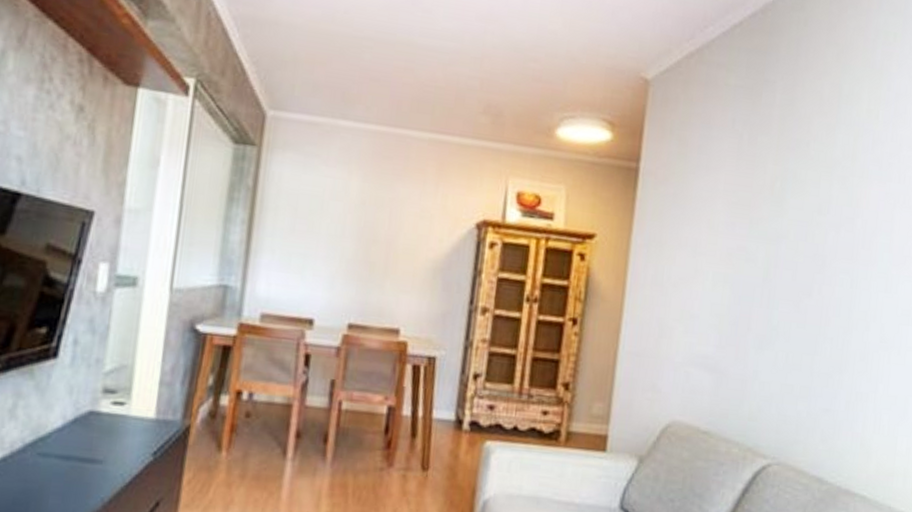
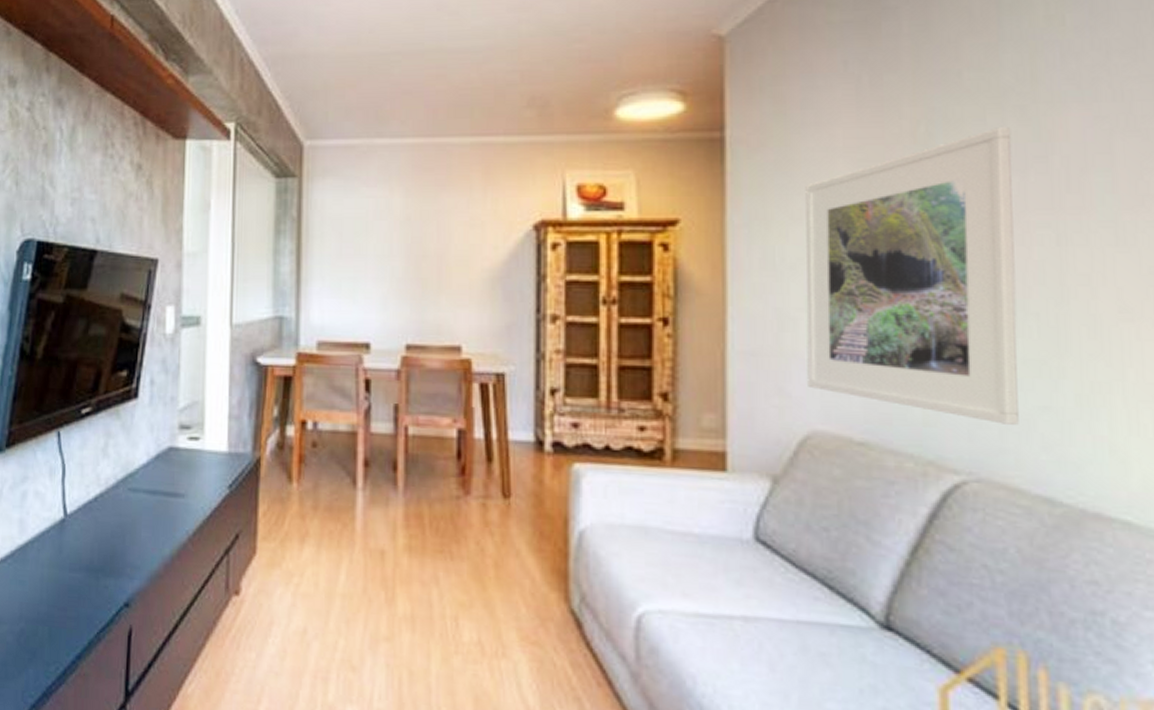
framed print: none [674,191,835,422] -> present [805,127,1019,425]

